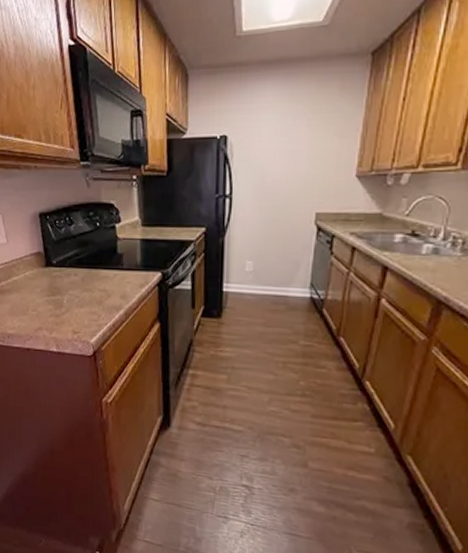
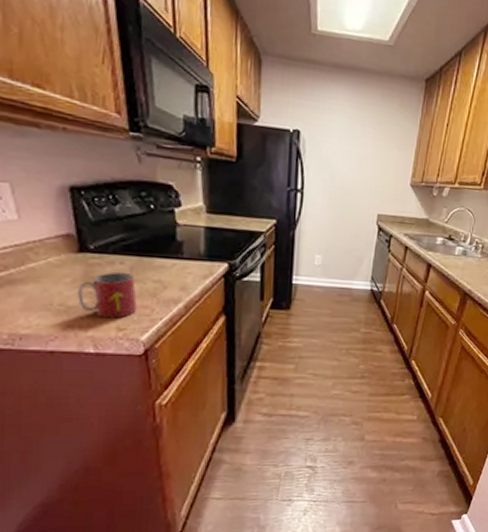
mug: none [44,282,87,323] -> present [76,271,137,319]

